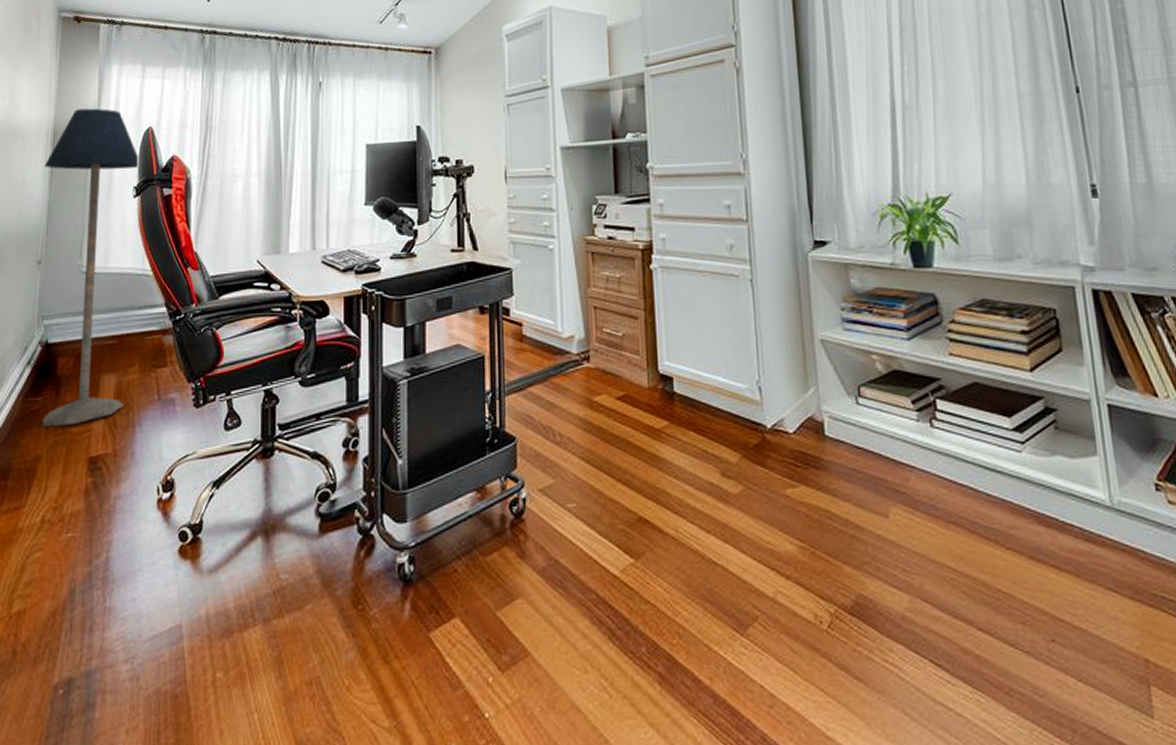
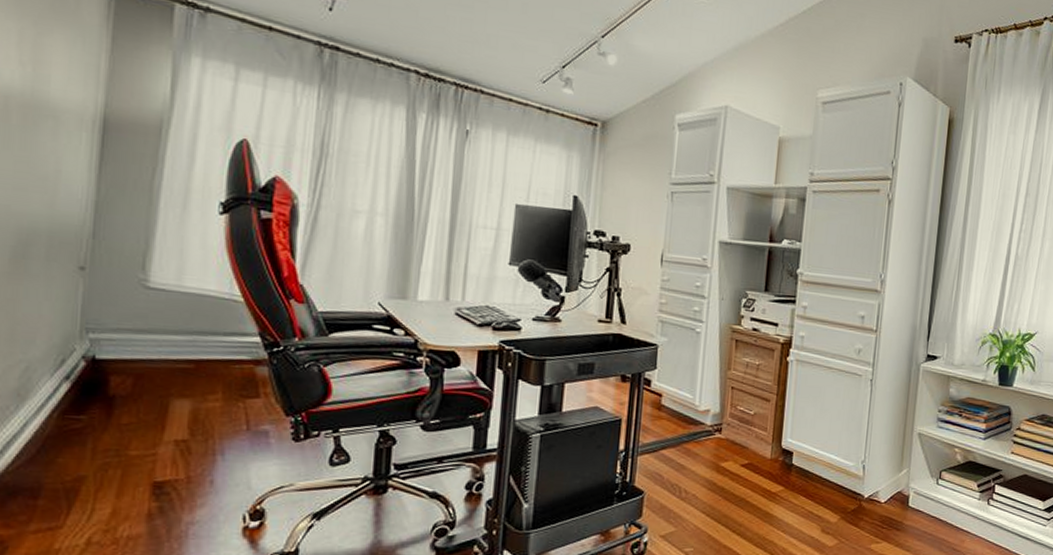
floor lamp: present [42,108,140,427] -> none [86,99,230,448]

